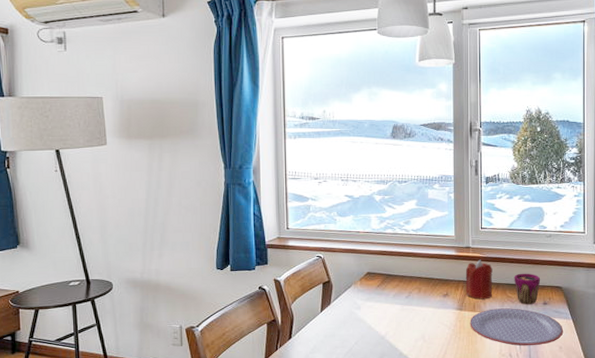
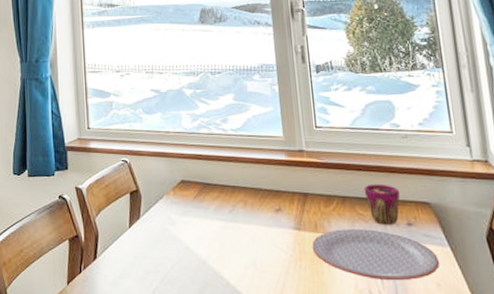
candle: present [465,259,493,300] -> none [300,166,339,217]

